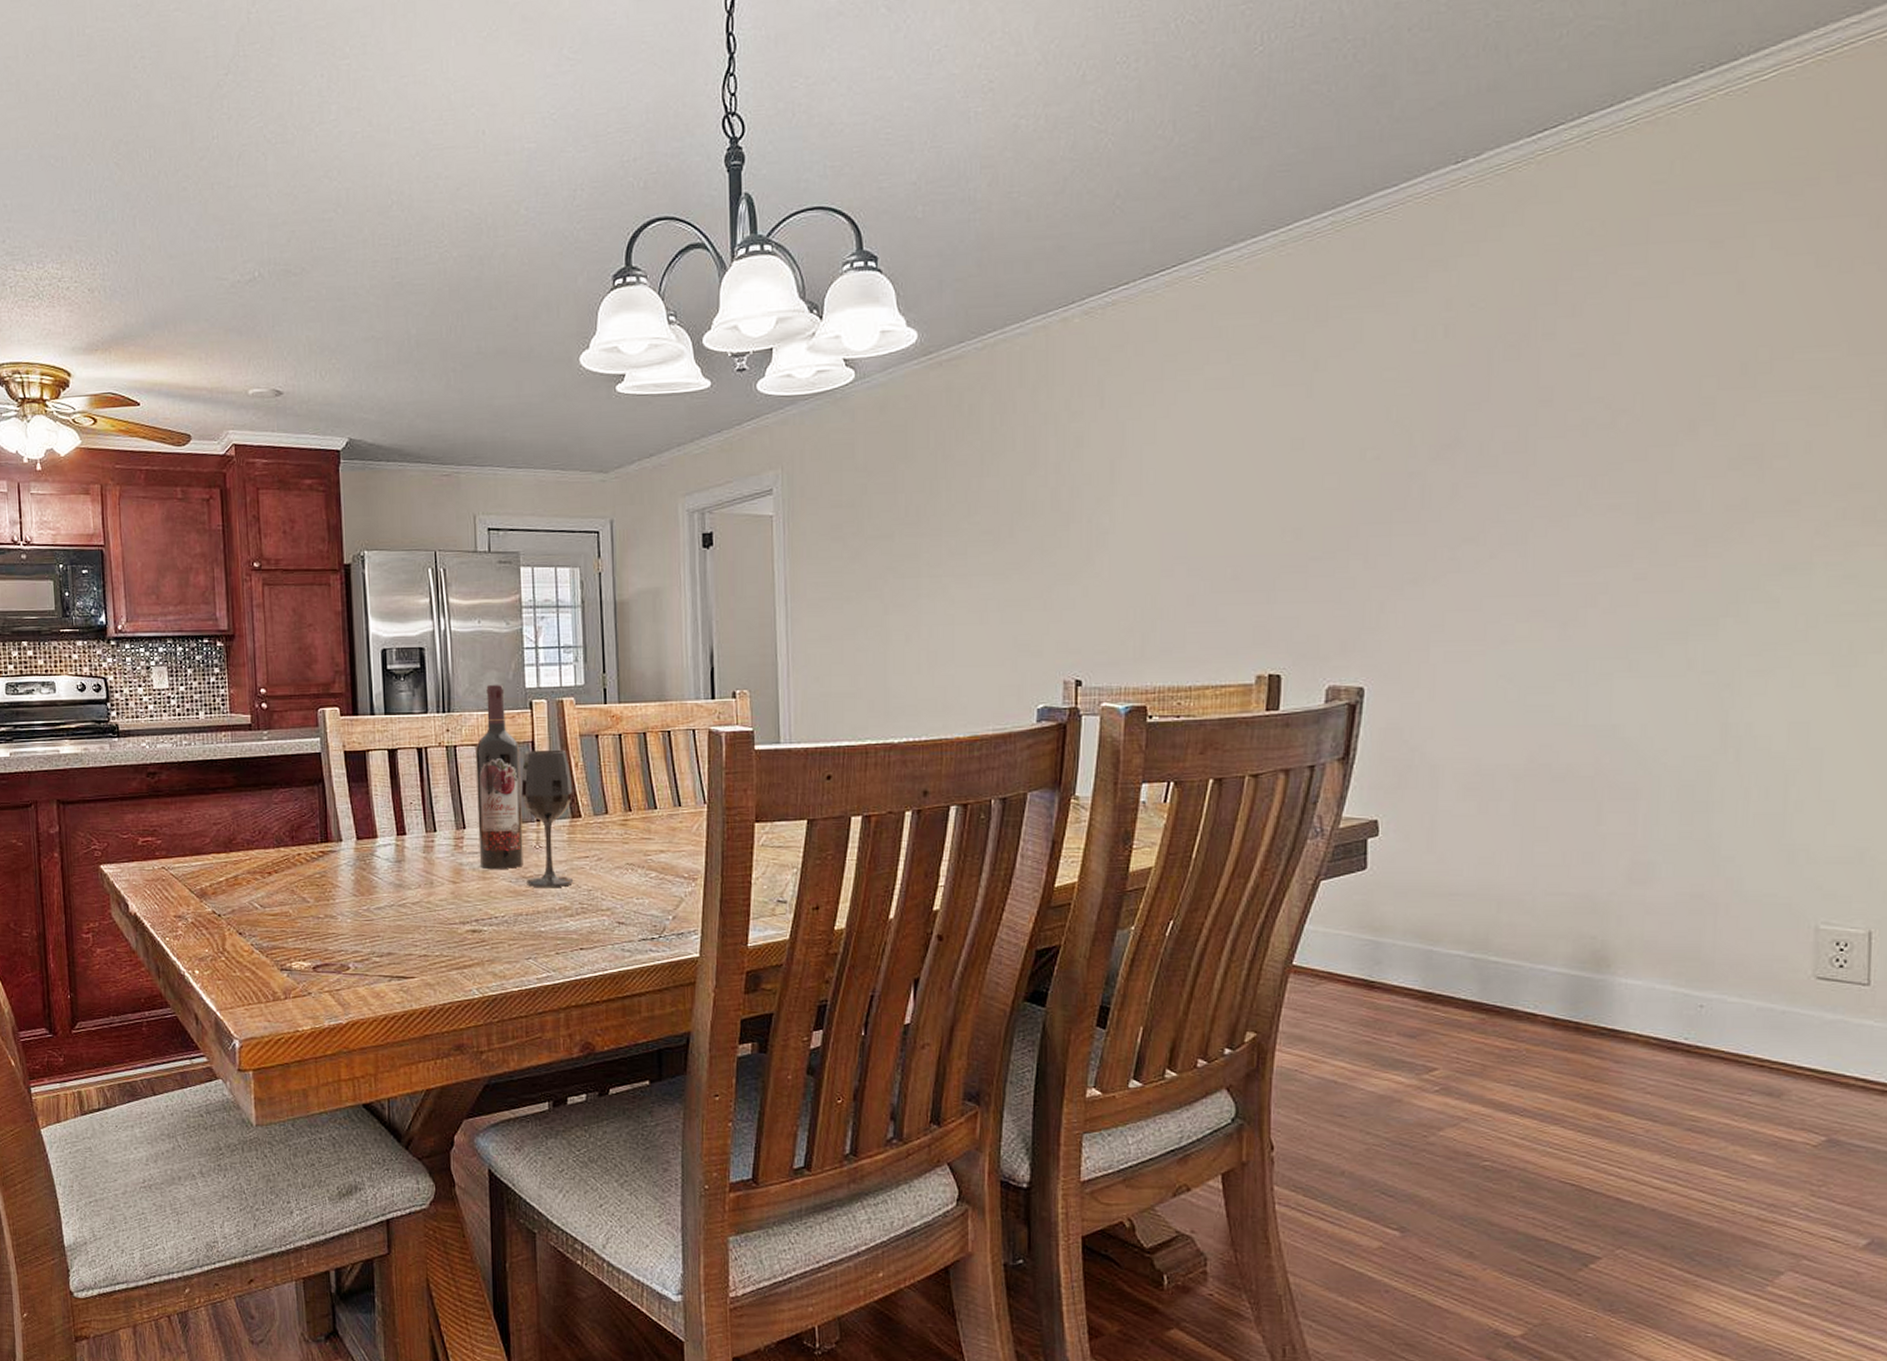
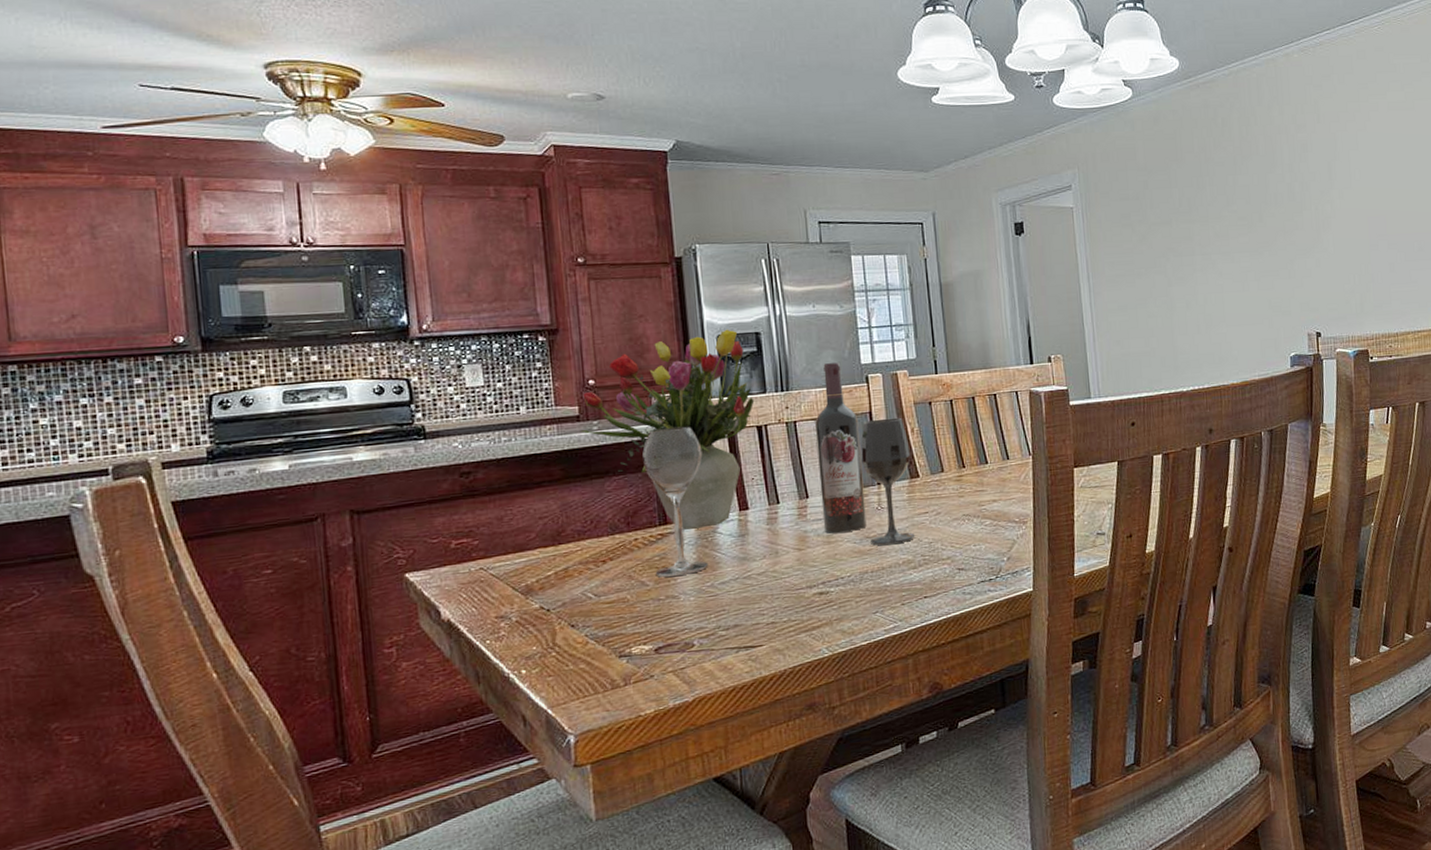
flower arrangement: none [251,642,416,849] -> present [580,329,755,530]
wineglass: none [306,742,366,897] -> present [641,426,709,578]

